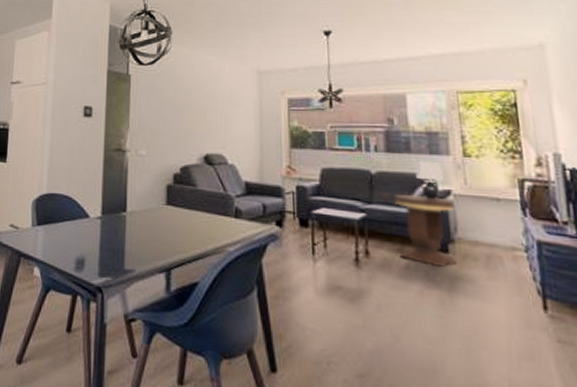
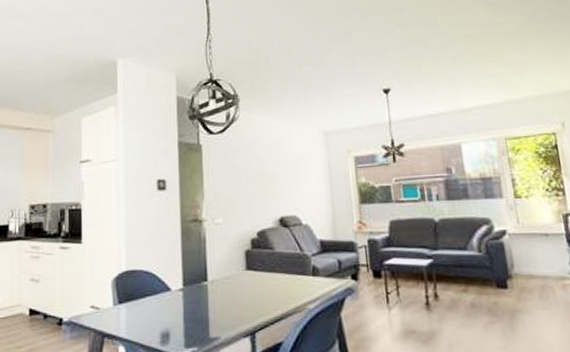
side table: present [395,194,456,268] -> none [457,237,515,303]
lamp: present [415,162,445,200] -> none [473,205,500,241]

